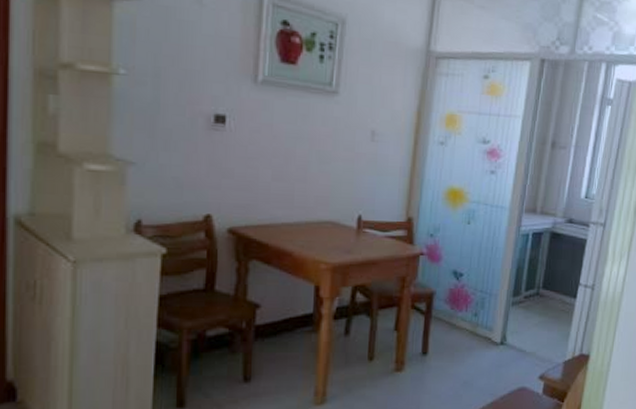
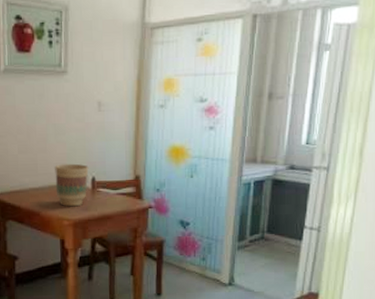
flower pot: none [313,197,355,249] -> present [55,163,89,207]

